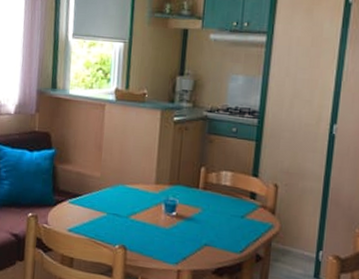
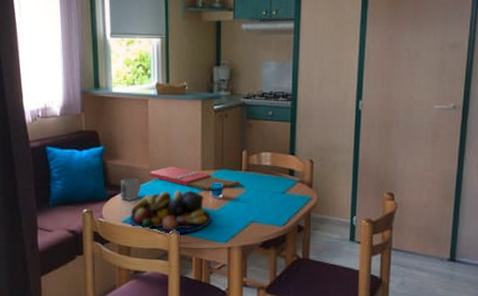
mug: none [68,184,91,209] -> present [120,177,142,201]
fruit bowl: none [74,202,163,250] -> present [129,190,212,234]
cutting board: none [98,176,197,207] -> present [148,166,241,191]

